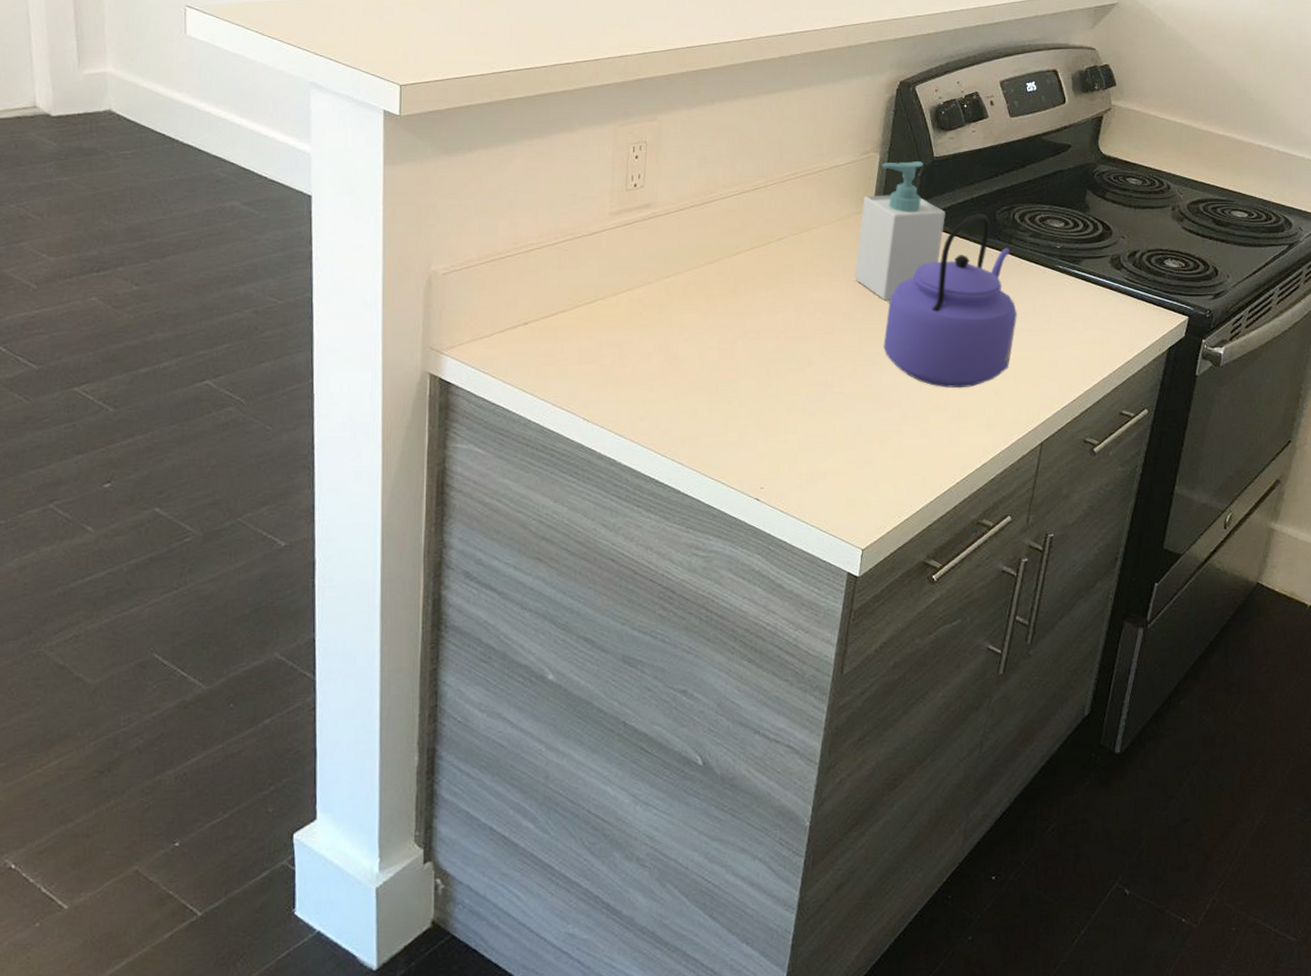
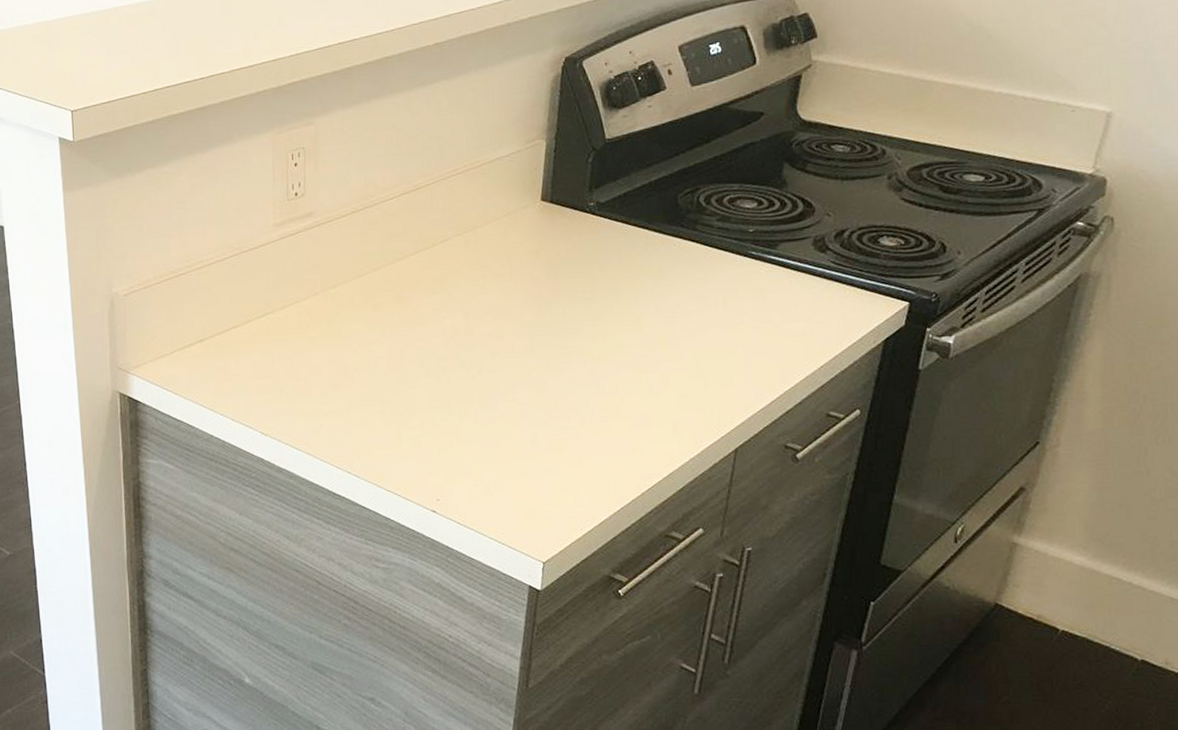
soap bottle: present [855,161,945,300] -> none [524,145,621,300]
kettle: present [883,213,1017,388] -> none [557,198,705,392]

